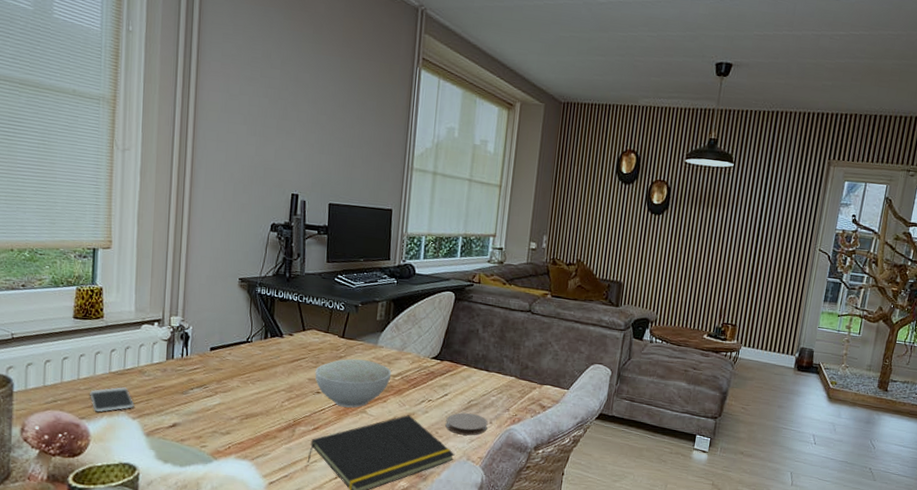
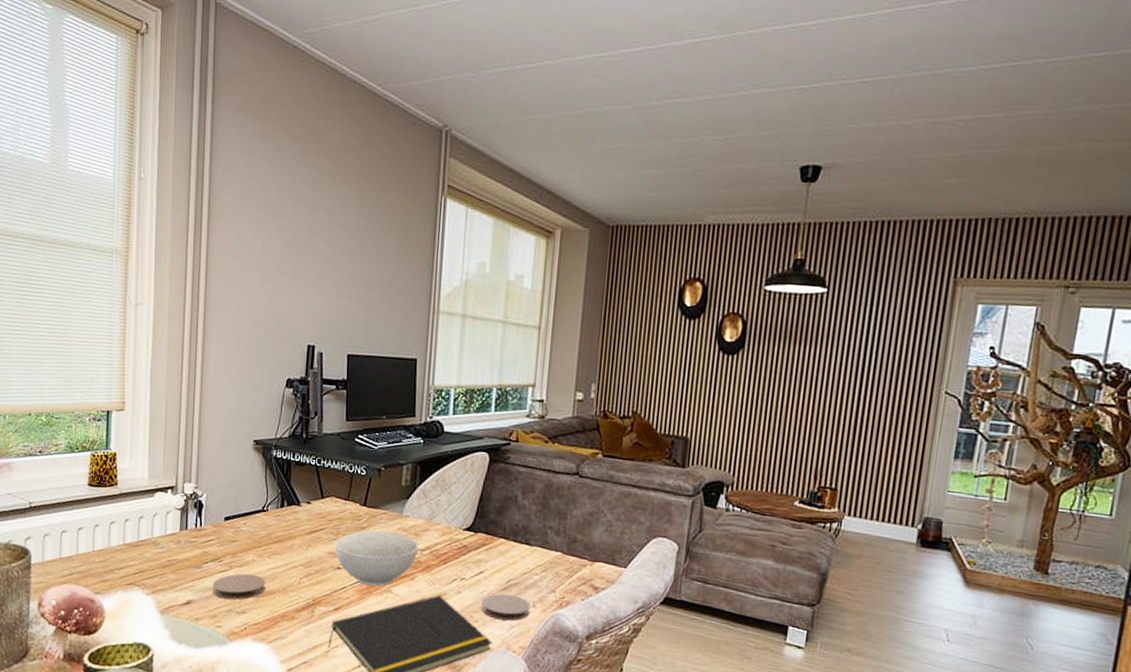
smartphone: present [90,387,134,412] -> none [104,560,148,587]
coaster: none [197,398,250,422] -> present [212,573,266,600]

